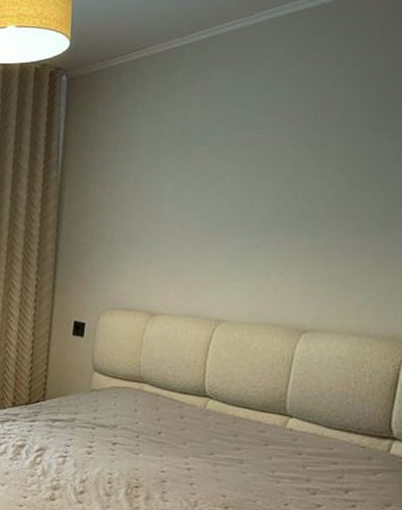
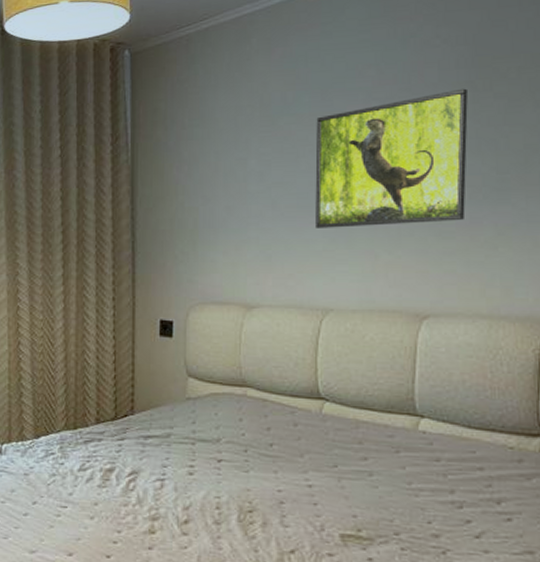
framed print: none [217,128,367,249] -> present [315,88,468,228]

